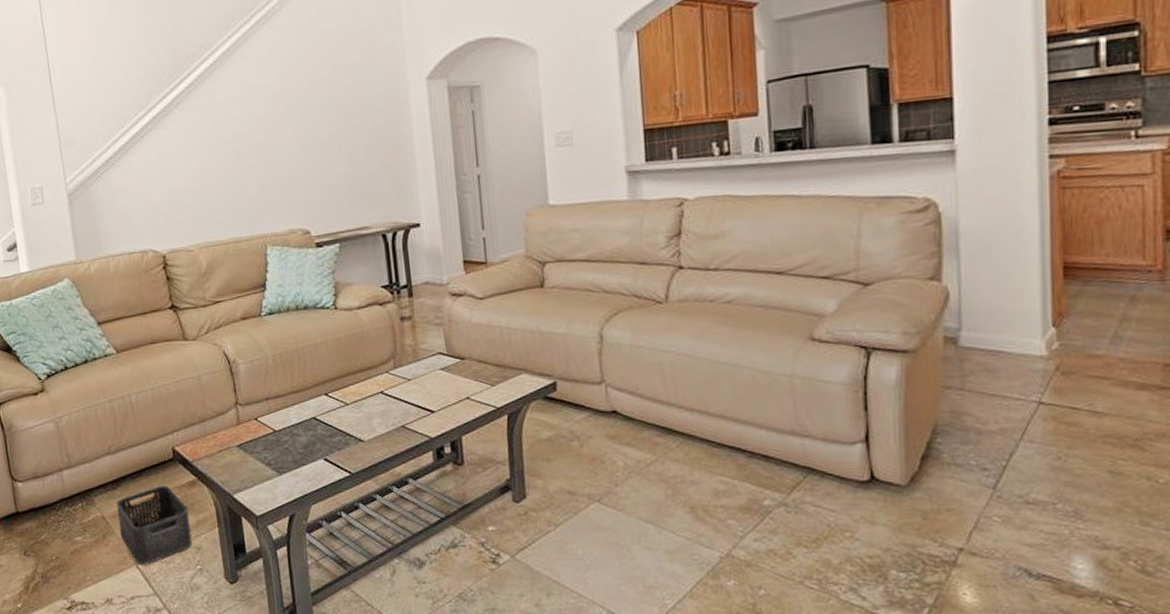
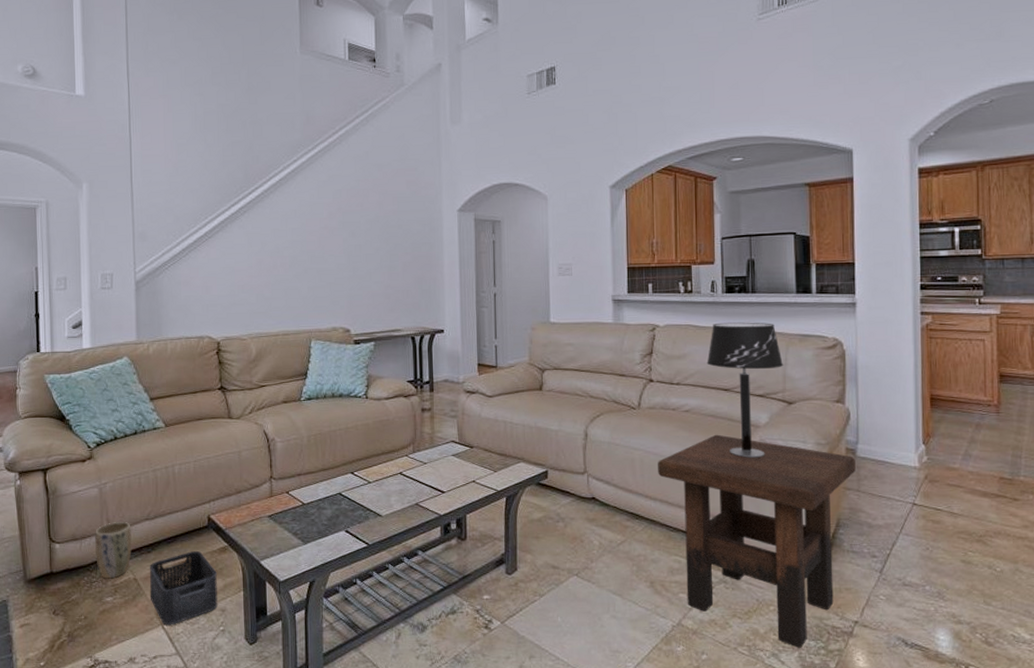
plant pot: none [56,457,97,517] -> present [95,522,132,579]
side table: none [693,328,958,581] -> present [658,434,856,648]
table lamp: none [752,185,855,355] -> present [706,322,783,458]

